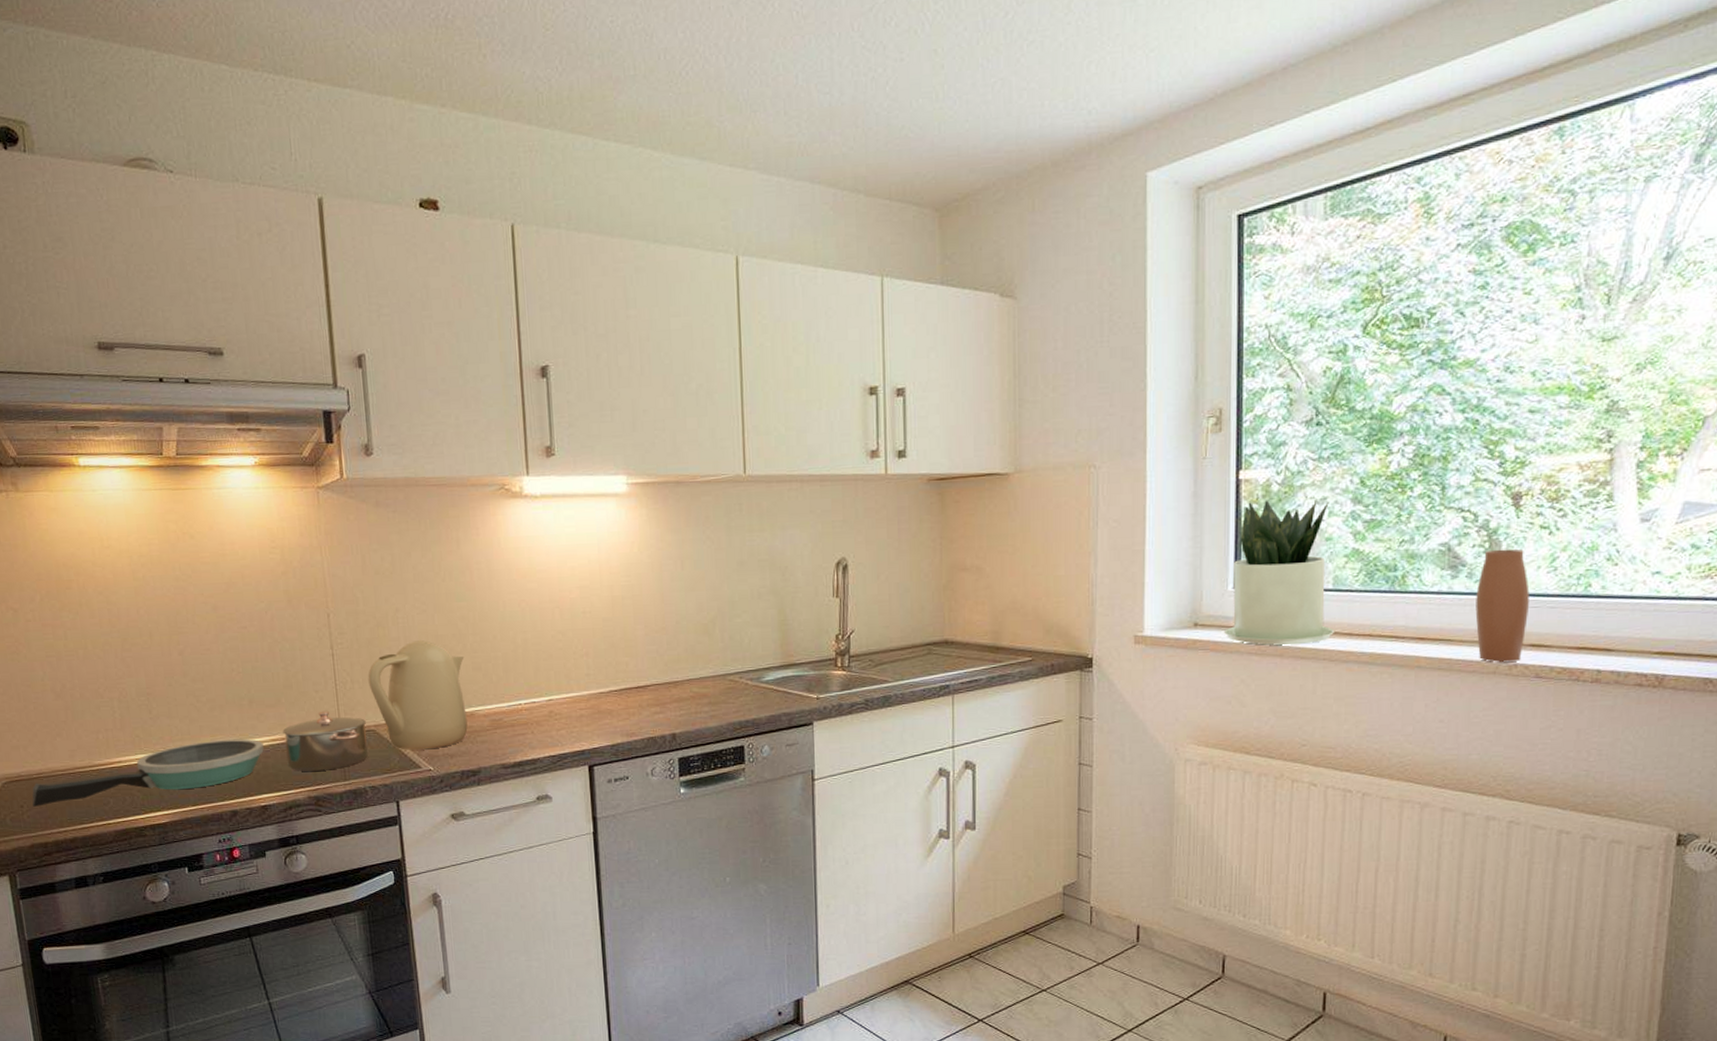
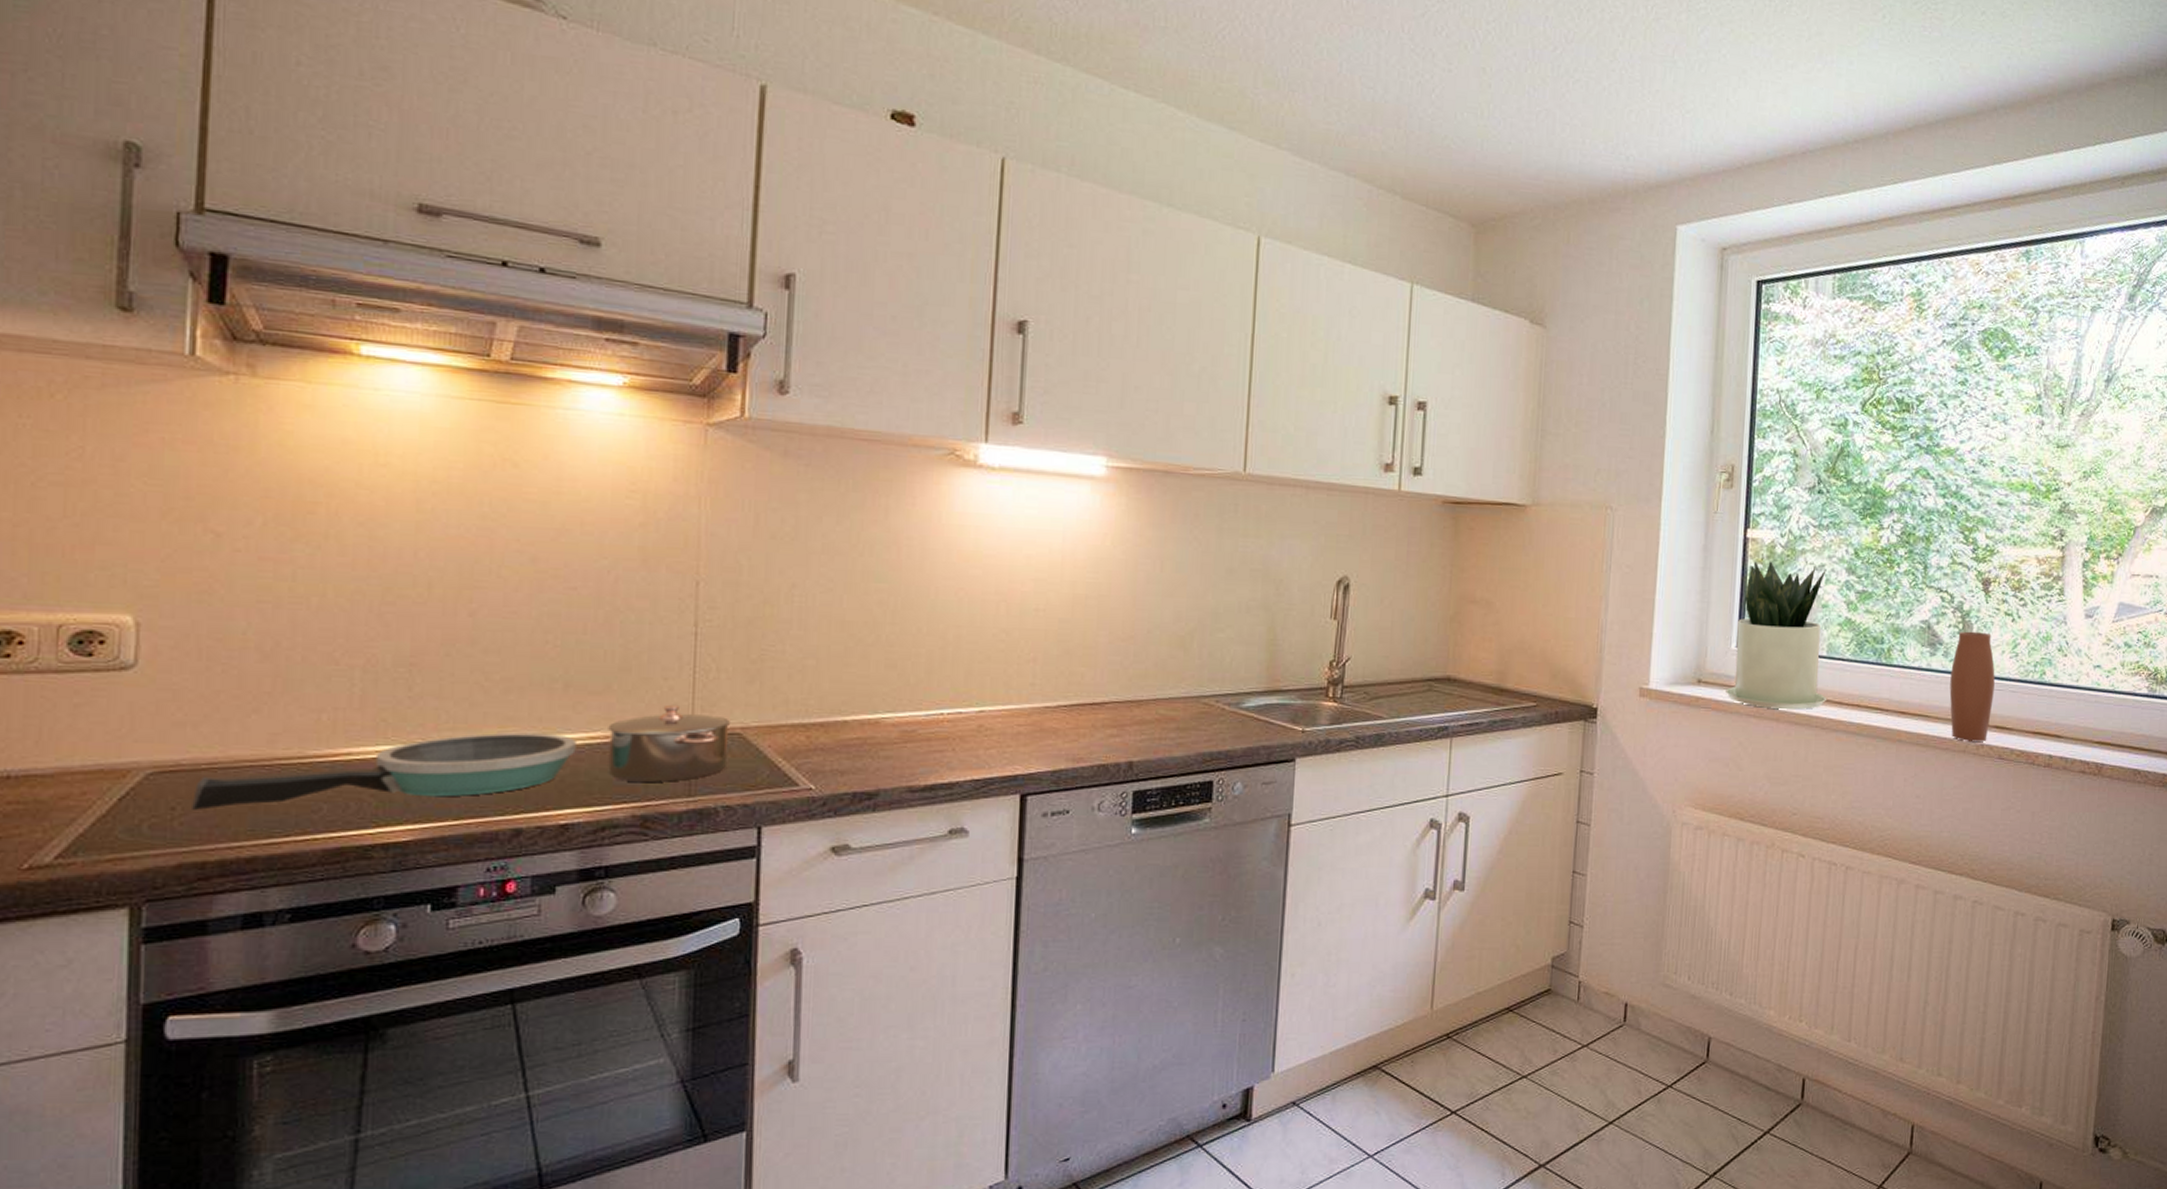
kettle: present [368,640,468,750] -> none [740,625,876,763]

